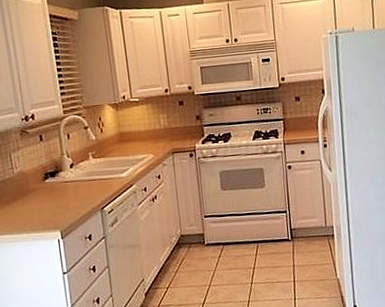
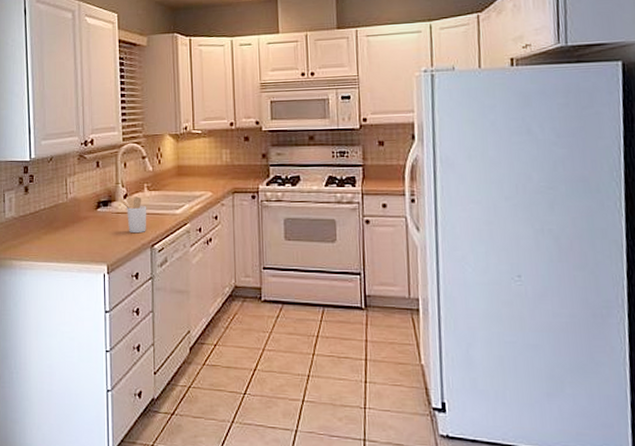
utensil holder: none [64,164,95,199] -> present [117,196,147,234]

